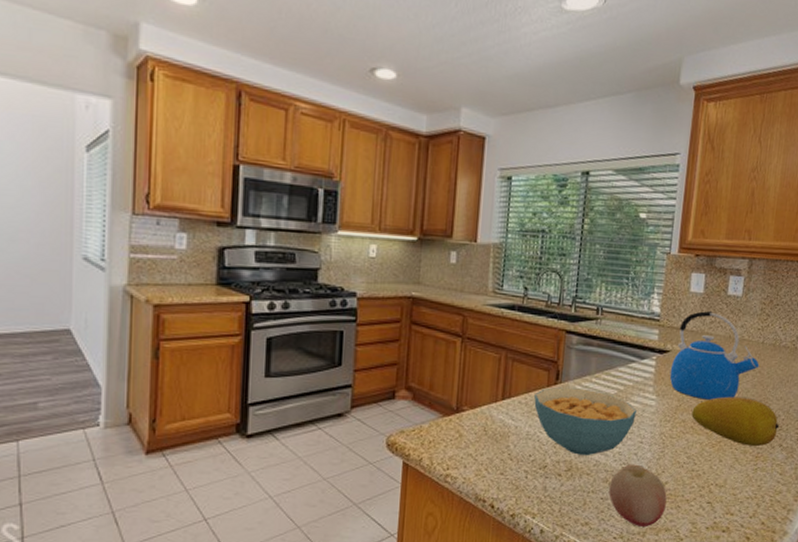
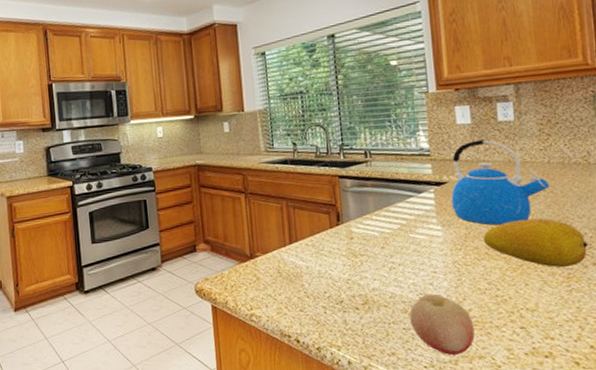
cereal bowl: present [534,386,636,455] -> none [320,226,424,289]

